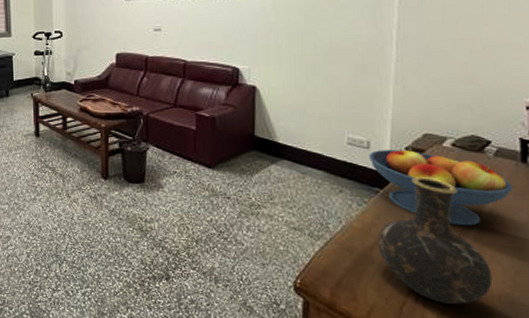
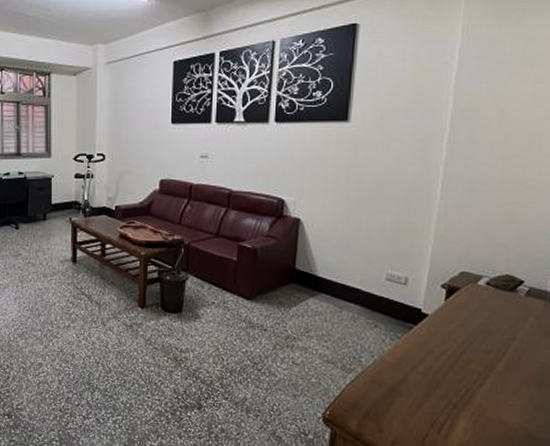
fruit bowl: present [369,149,513,226] -> none [406,286,540,363]
vase: present [377,177,493,304] -> none [406,314,513,437]

